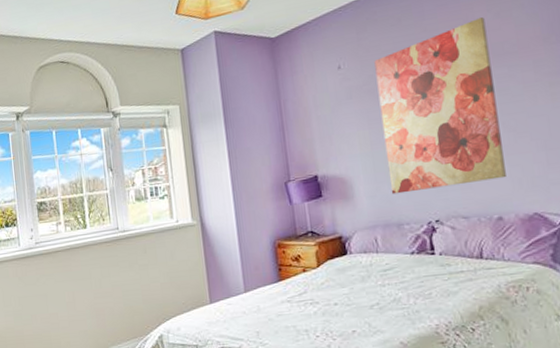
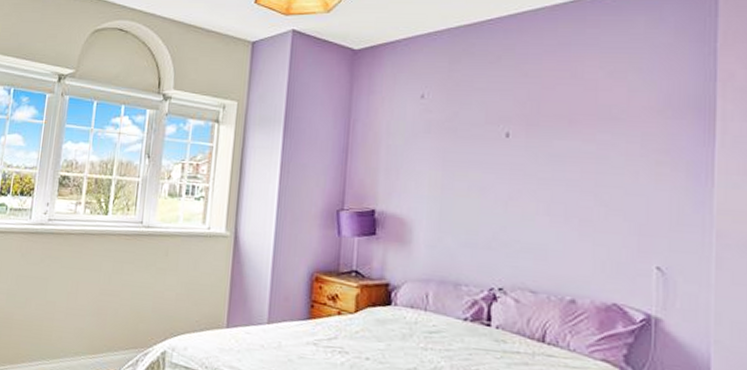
wall art: present [374,17,506,195] -> none [454,74,595,257]

